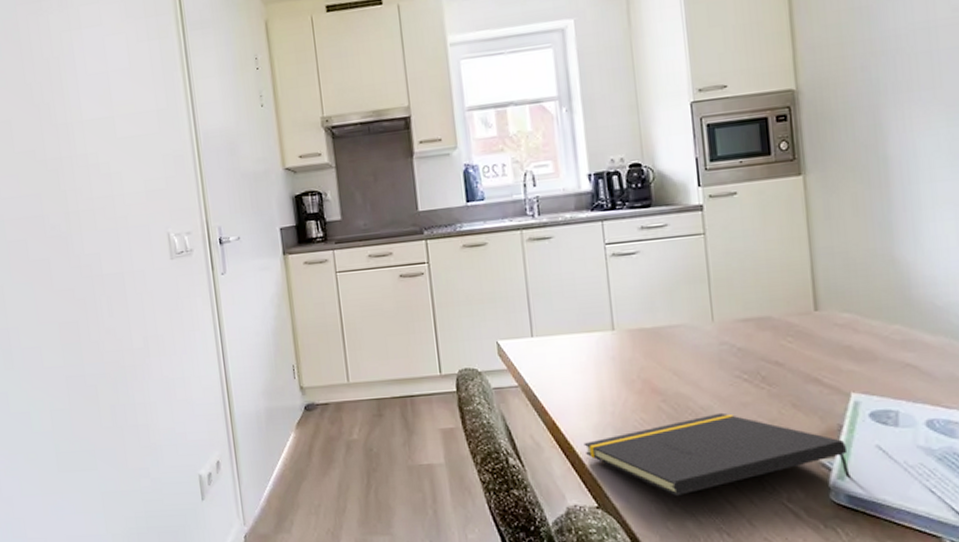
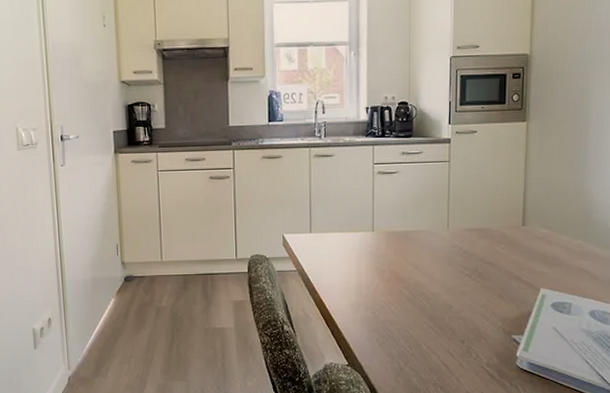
notepad: present [583,412,850,496] -> none [342,298,533,359]

